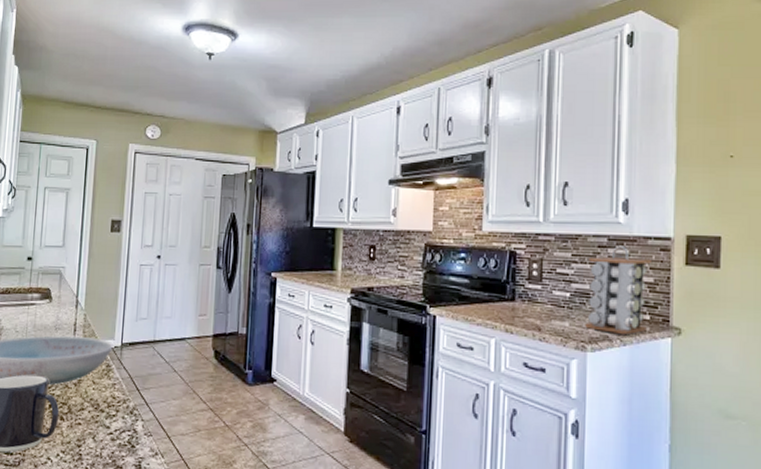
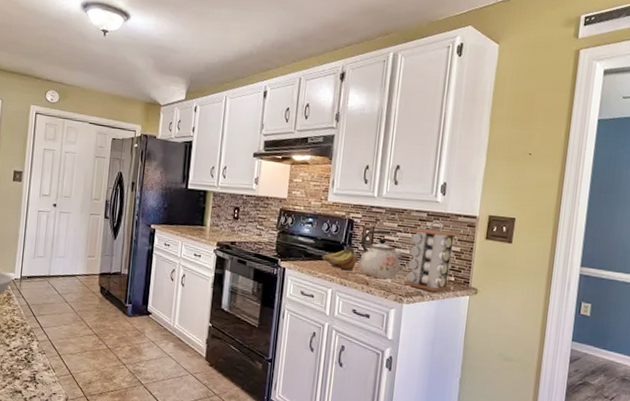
fruit: none [479,284,526,315] -> present [321,246,359,271]
kettle: none [527,261,581,322] -> present [359,230,403,279]

